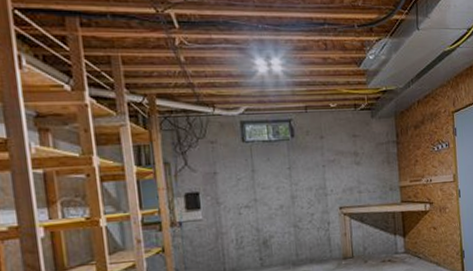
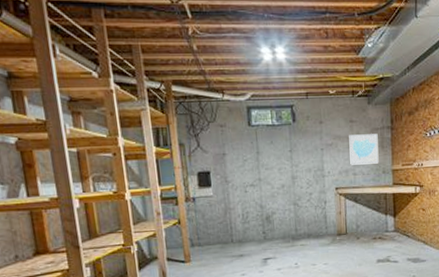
wall art: none [352,148,385,183] -> present [349,134,379,165]

